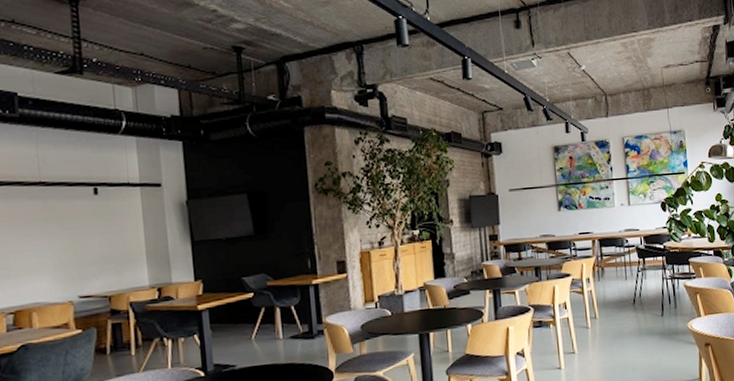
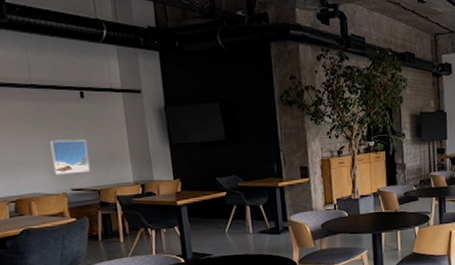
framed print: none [57,240,100,281] -> present [50,139,90,175]

